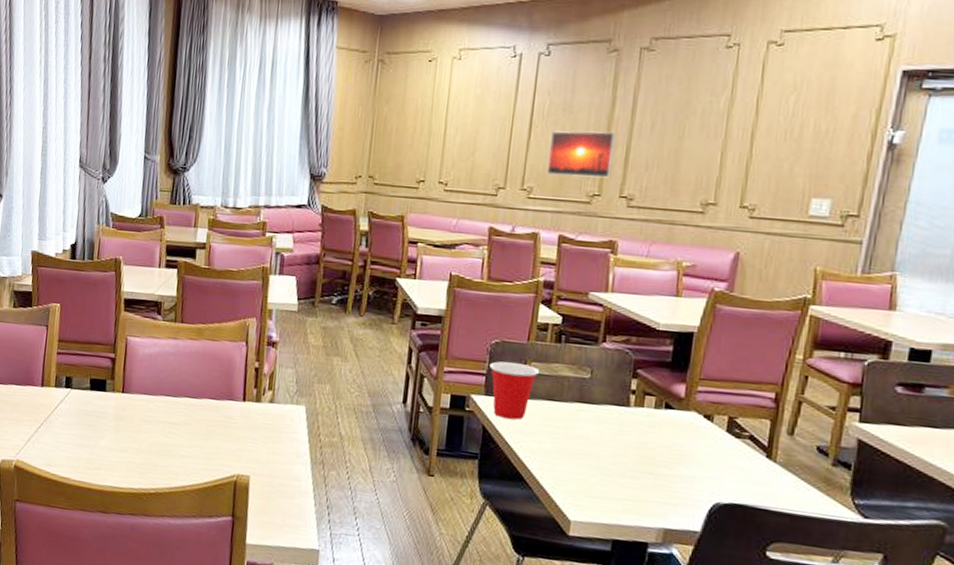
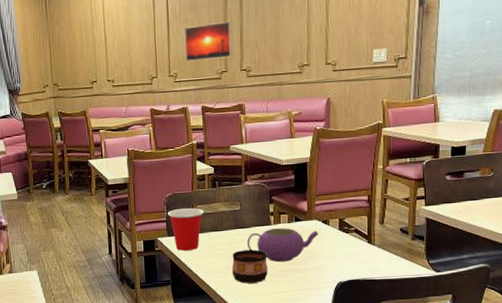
cup: none [565,432,618,481] -> present [232,249,268,284]
teapot: none [591,411,697,461] -> present [246,228,319,263]

